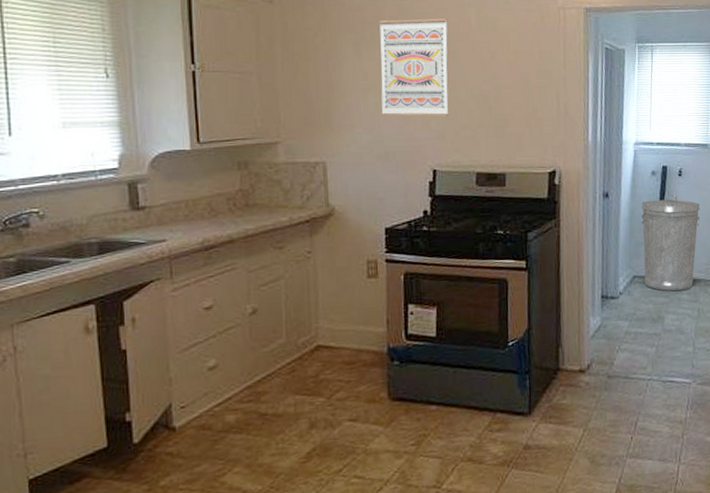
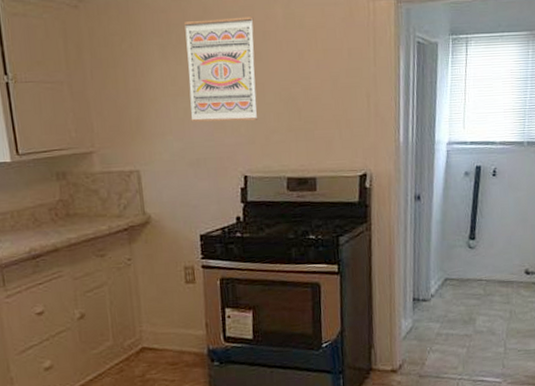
trash can: present [641,194,700,292] -> none [454,195,514,294]

